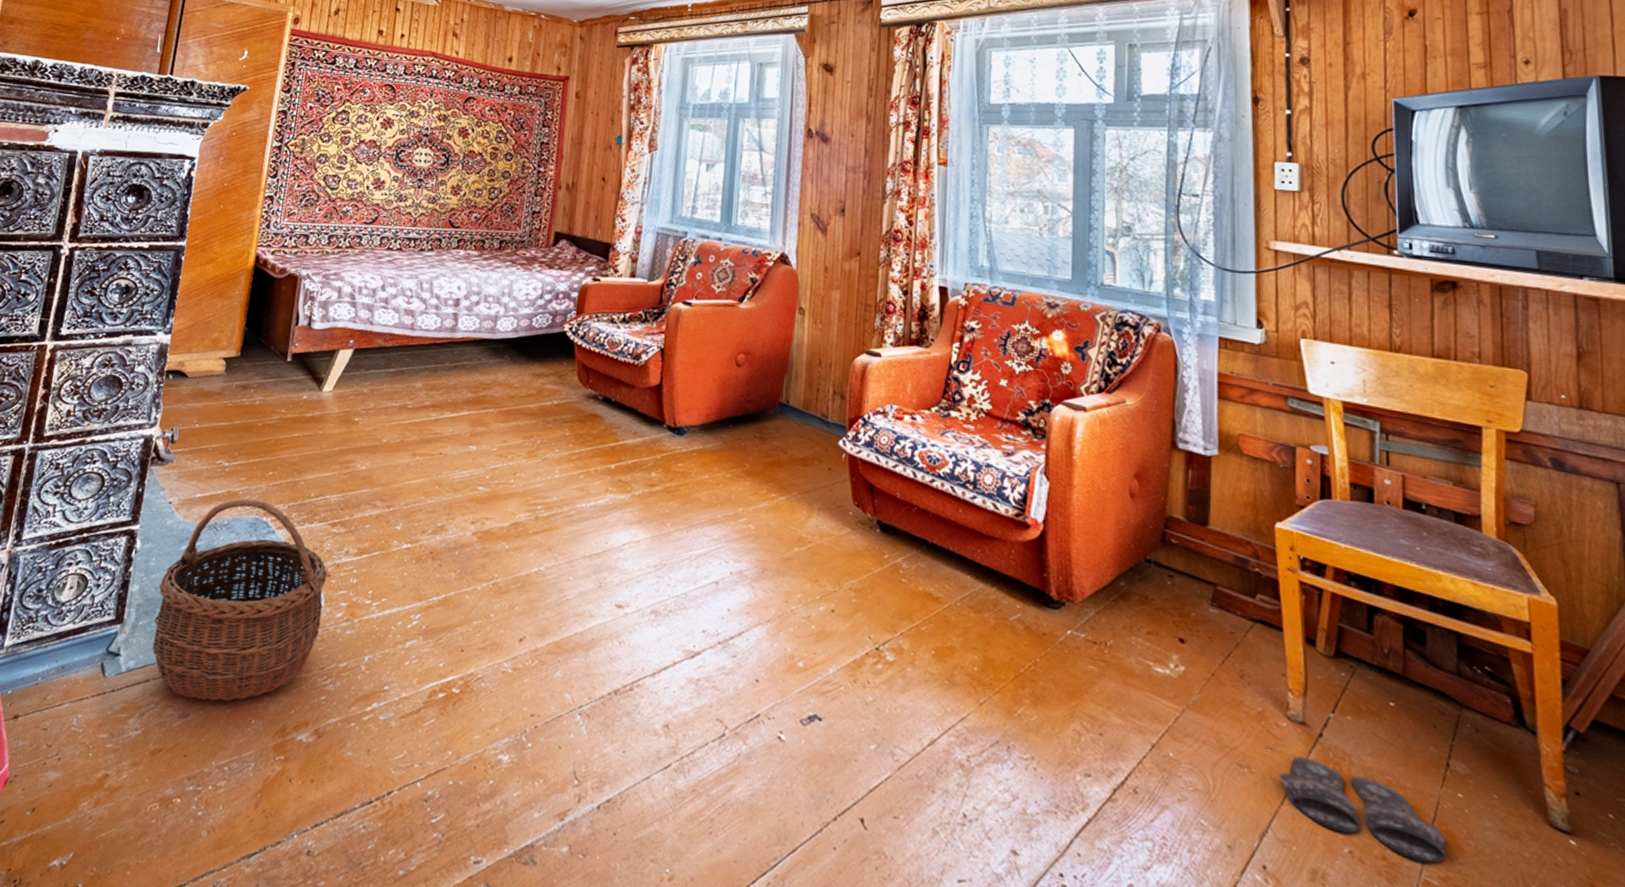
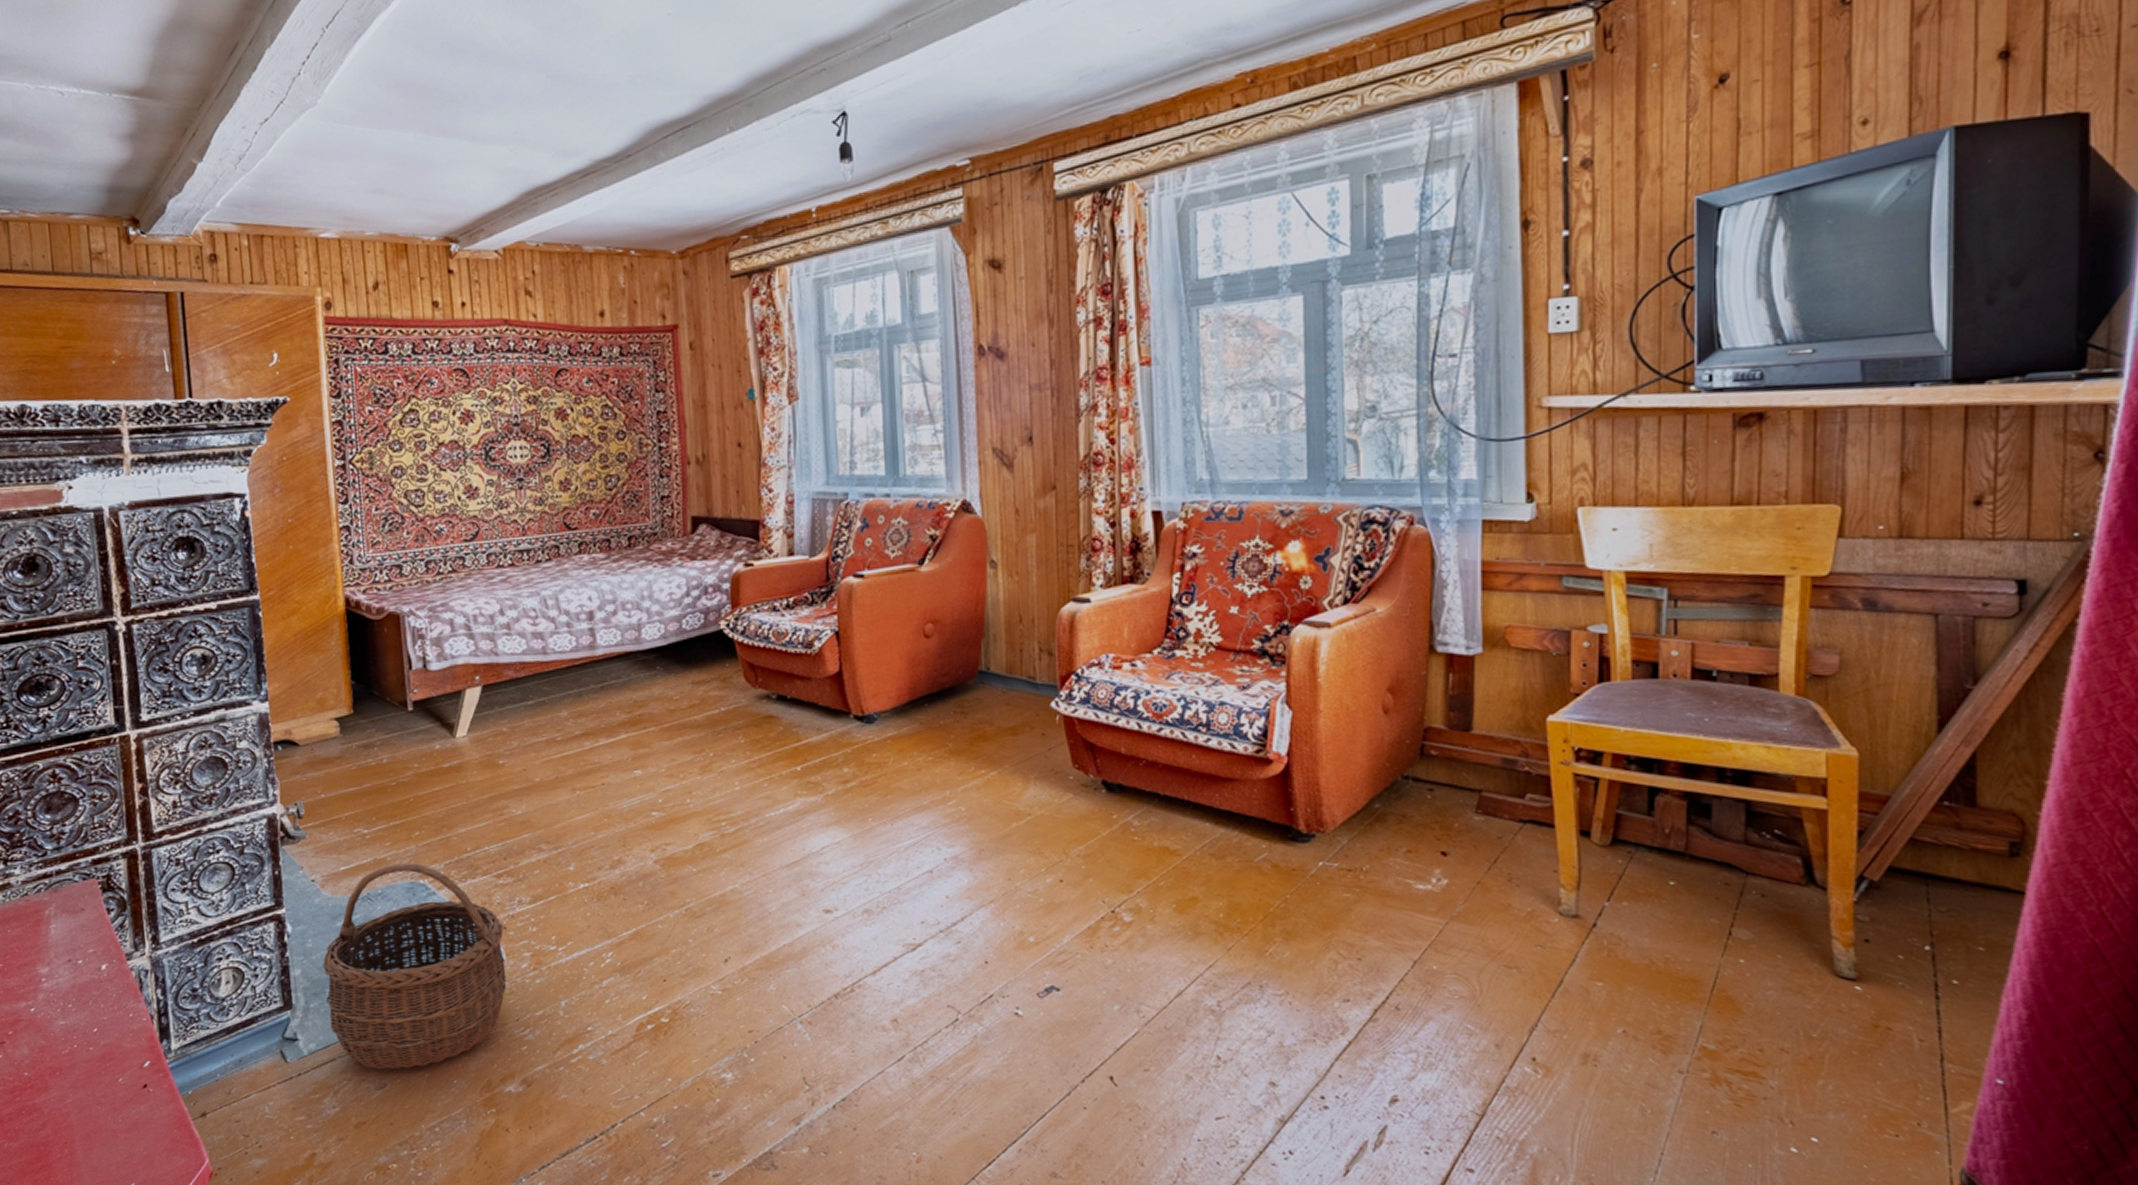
slippers: present [1279,756,1446,864] -> none [1549,949,1725,1031]

